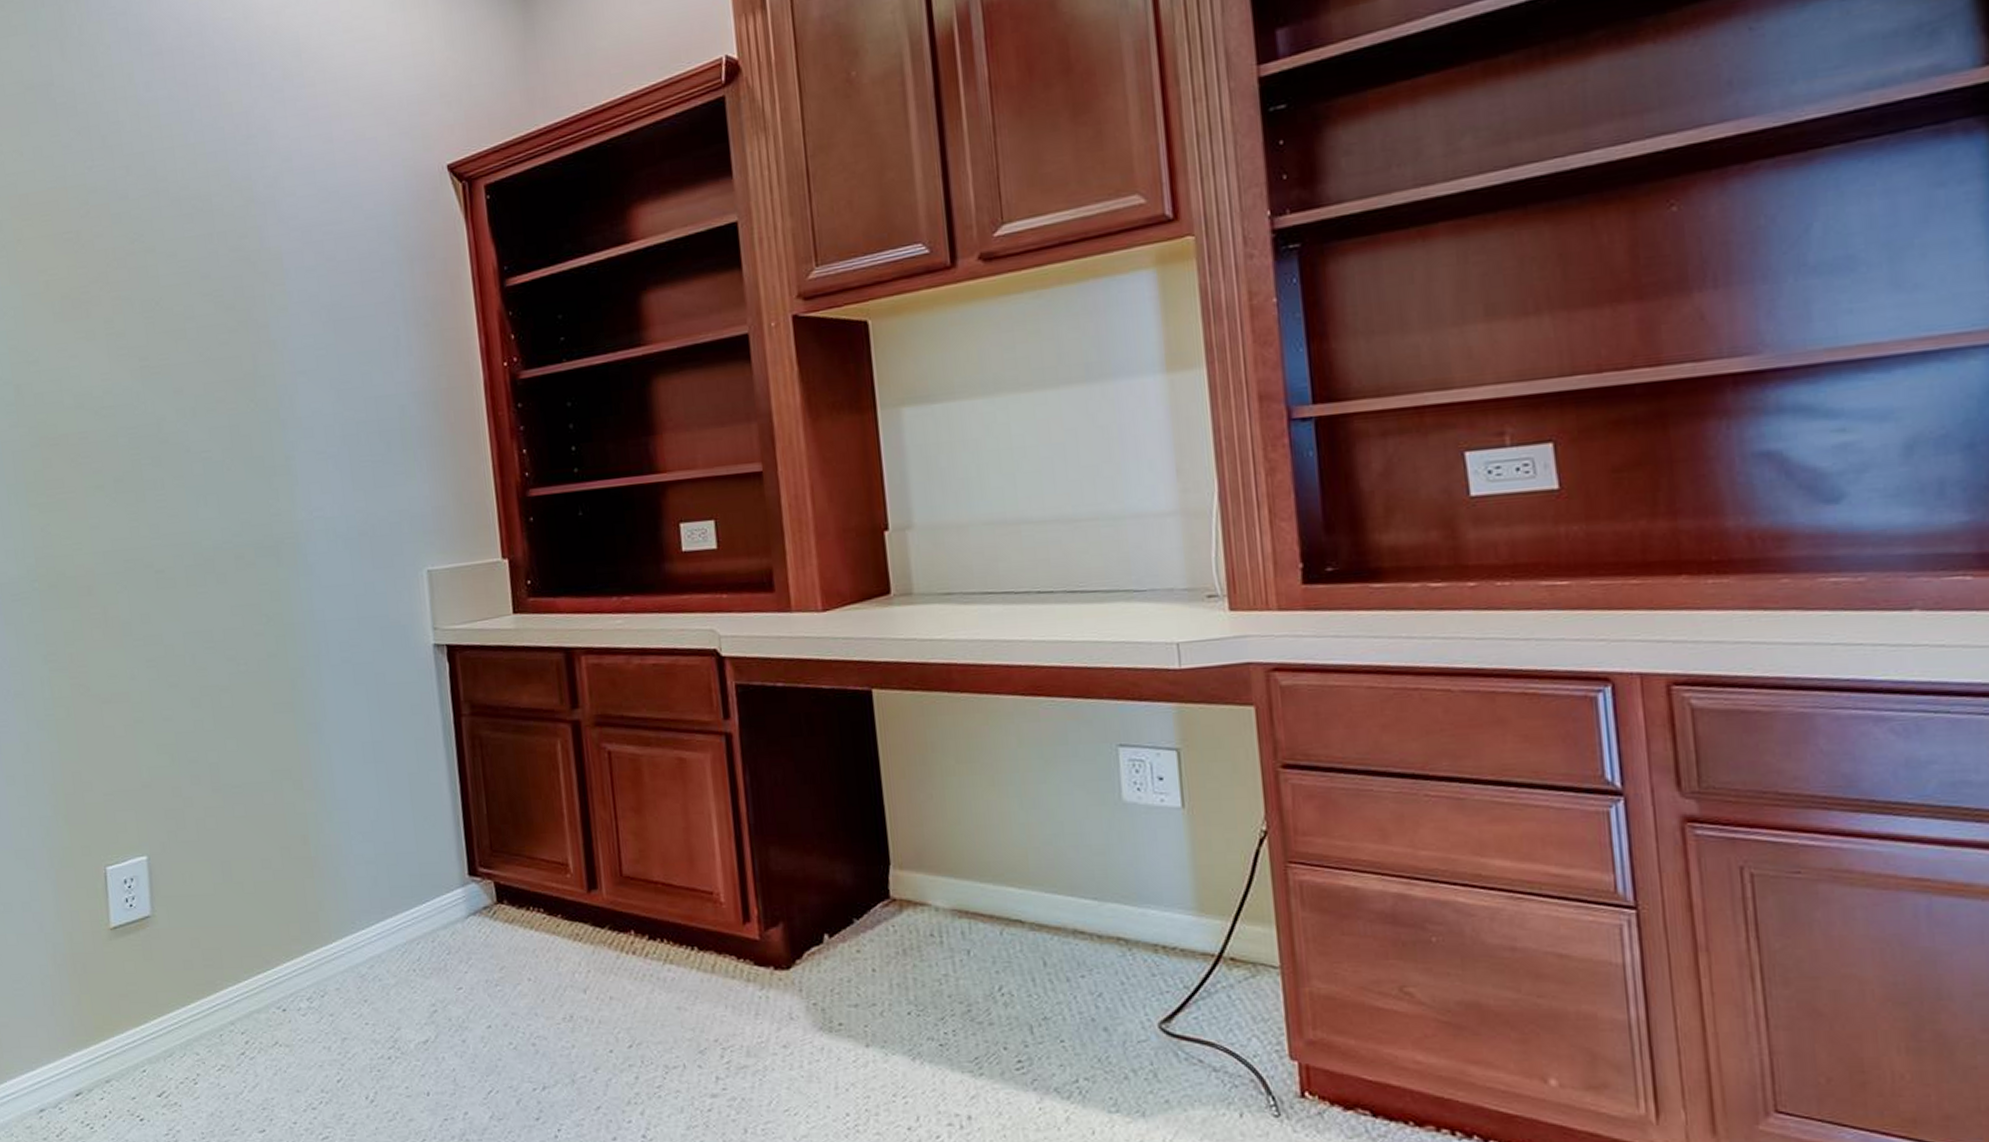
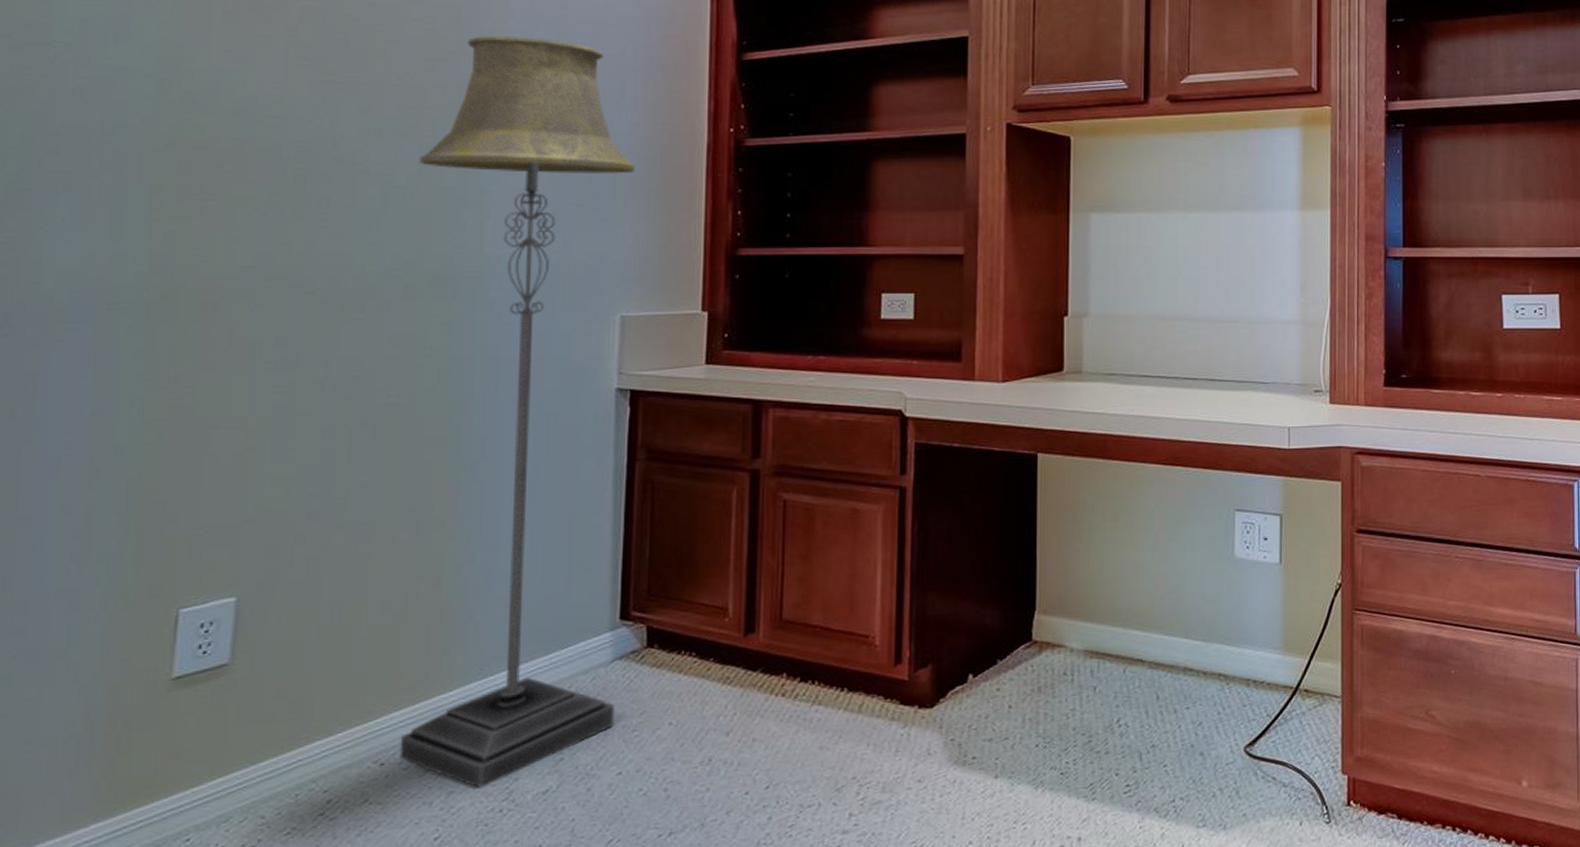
floor lamp: none [229,294,478,1035] -> present [399,35,635,788]

